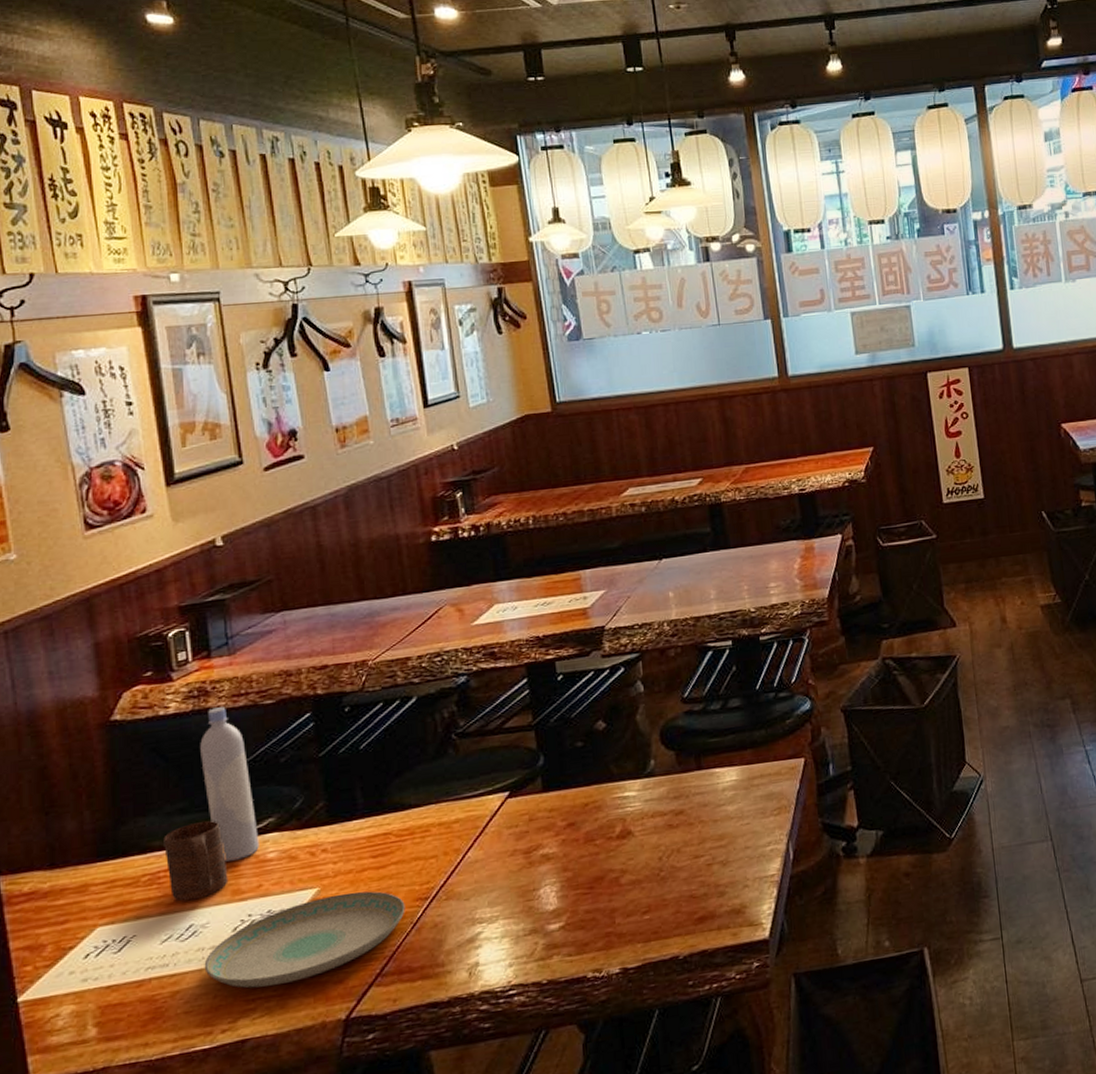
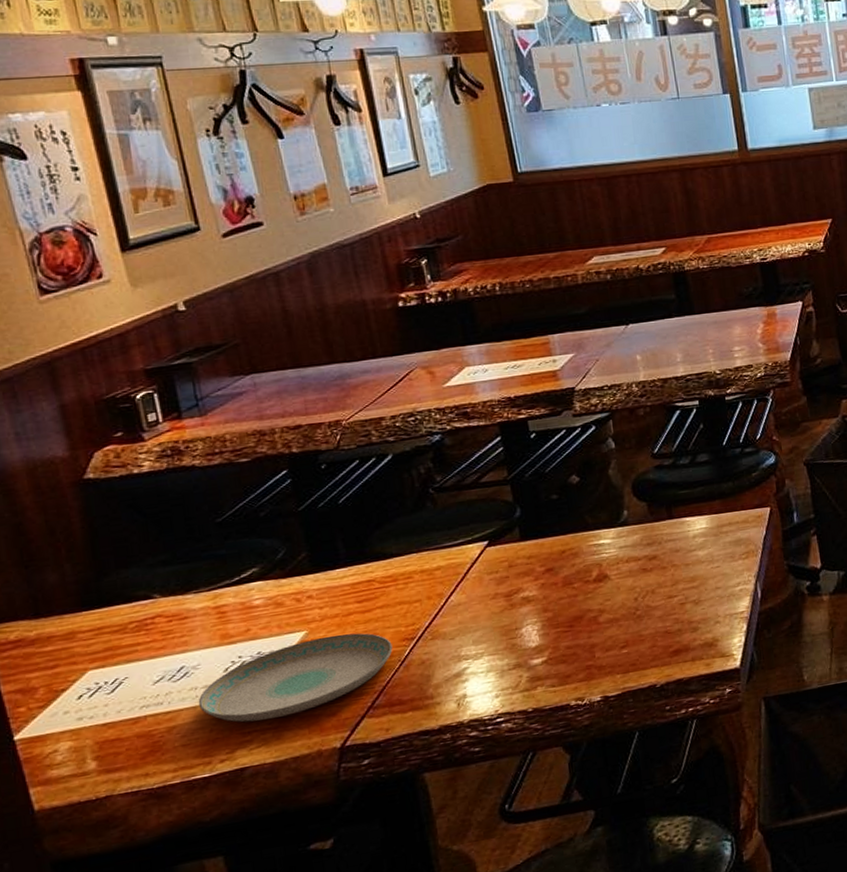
cup: present [164,820,229,902] -> none [148,571,216,646]
bottle: present [200,707,259,862] -> none [177,465,245,609]

